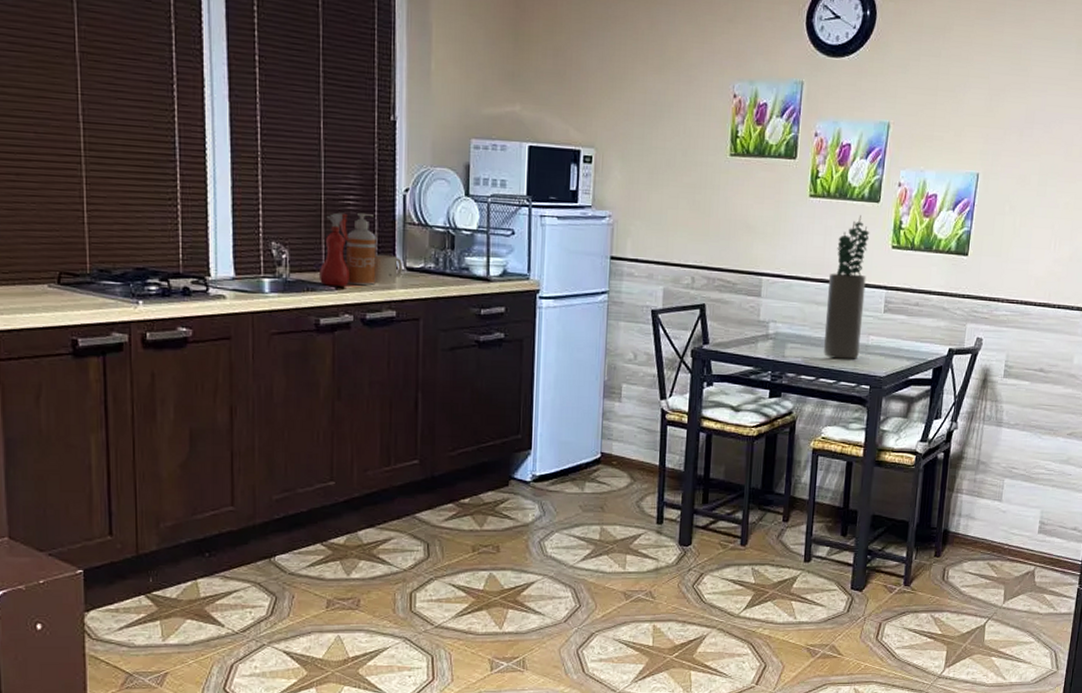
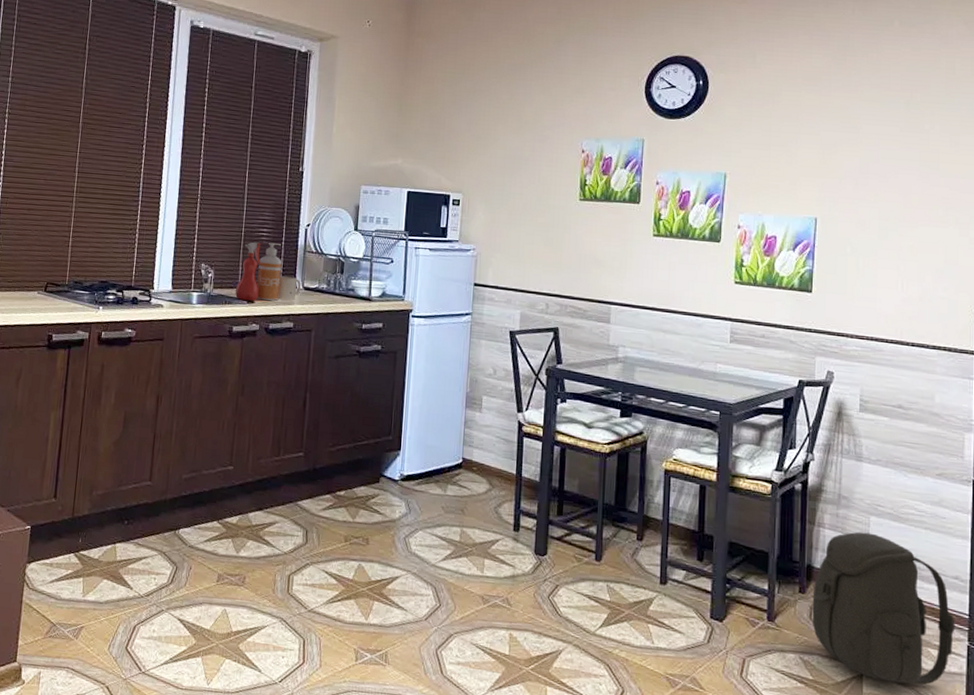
vase: present [823,215,870,359] -> none [671,253,712,385]
backpack: none [944,494,1070,628] -> present [812,532,955,686]

